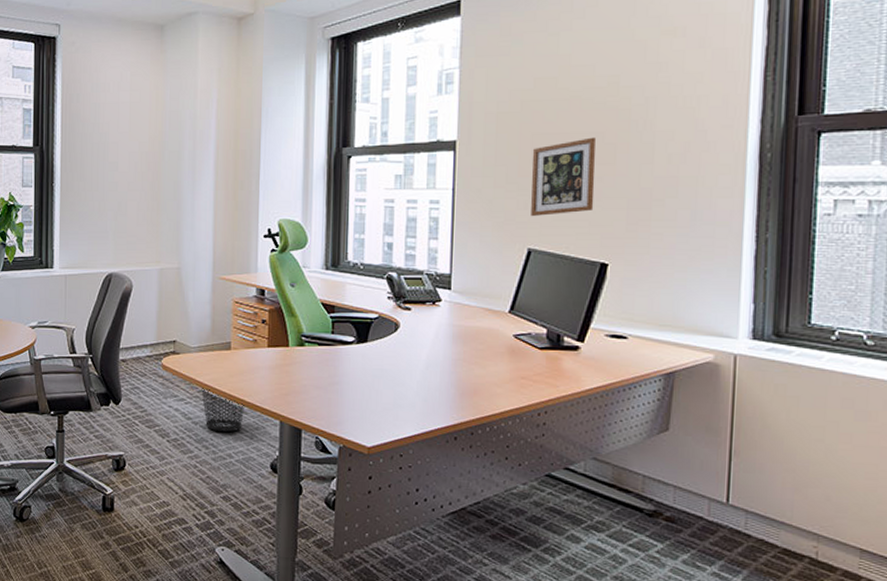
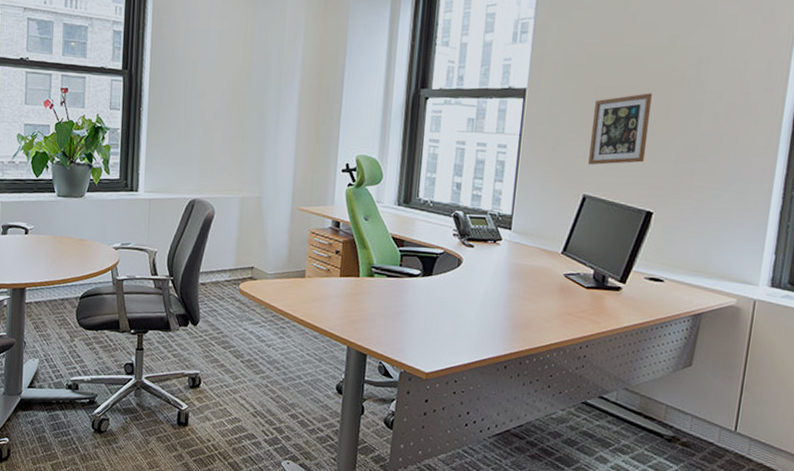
wastebasket: present [201,388,245,432] -> none [275,313,316,355]

